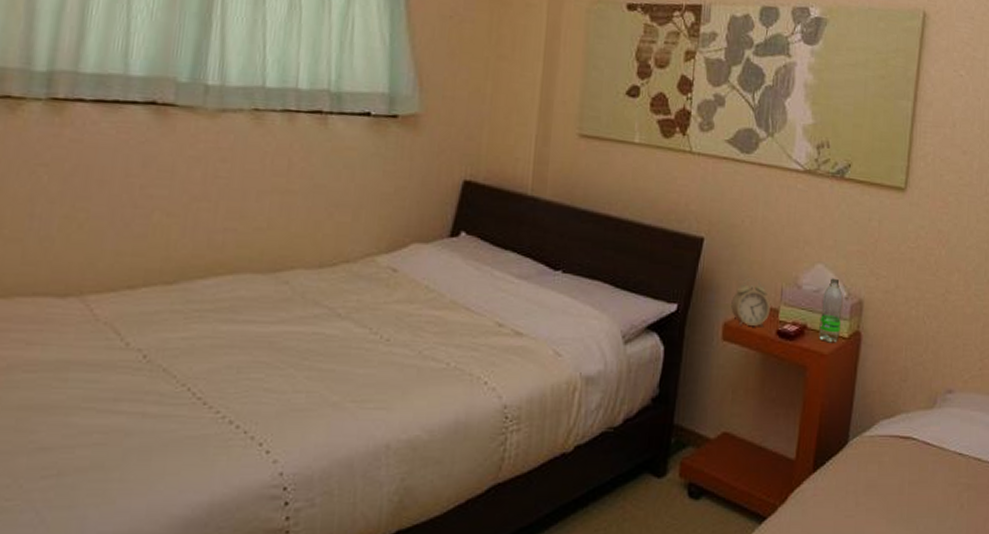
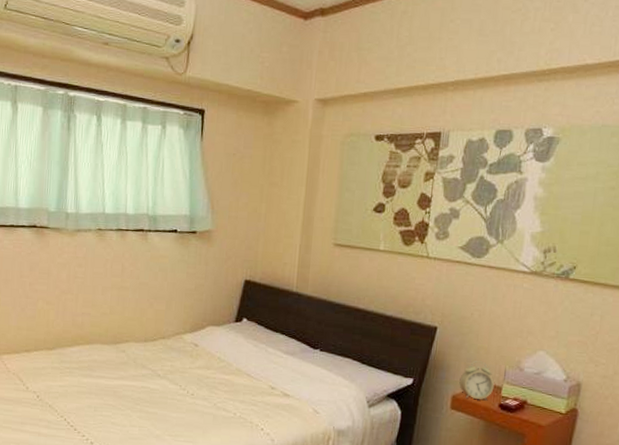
bottle: present [819,278,843,343] -> none [537,363,562,417]

